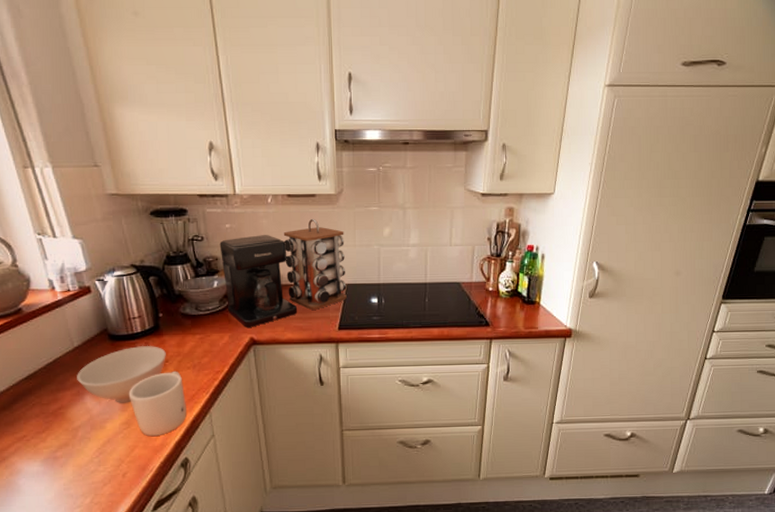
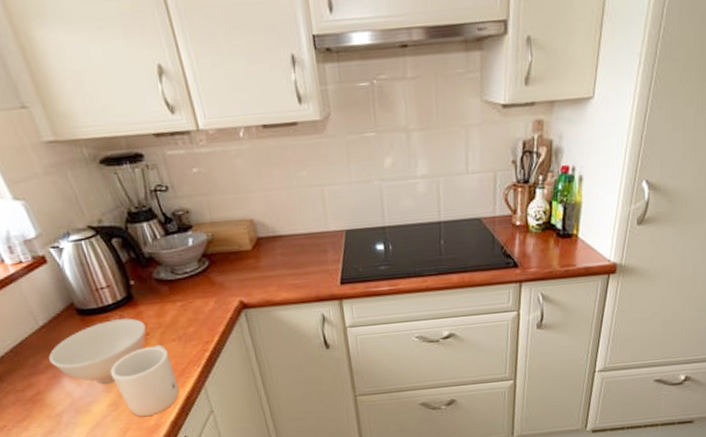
coffee maker: present [219,235,298,327] -> none [188,177,291,290]
spice rack: present [283,218,347,310] -> none [263,152,347,264]

